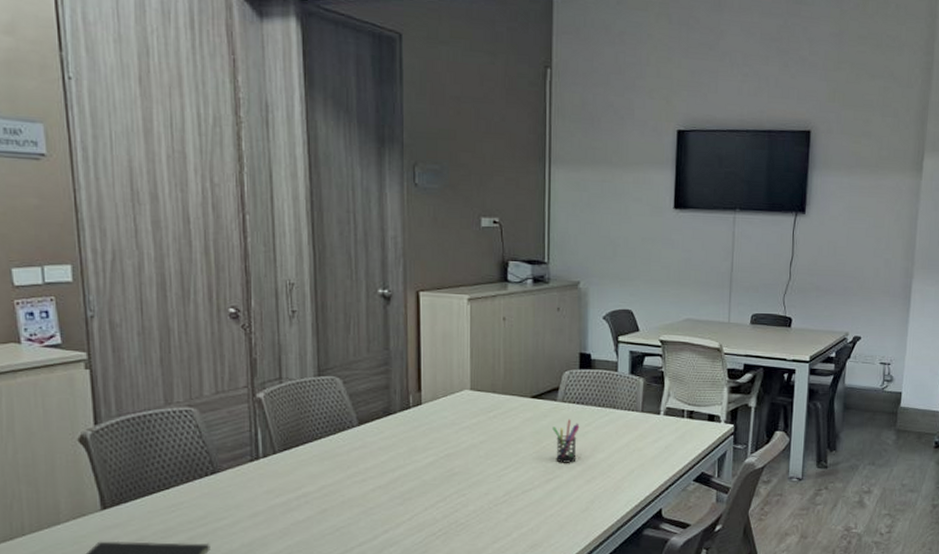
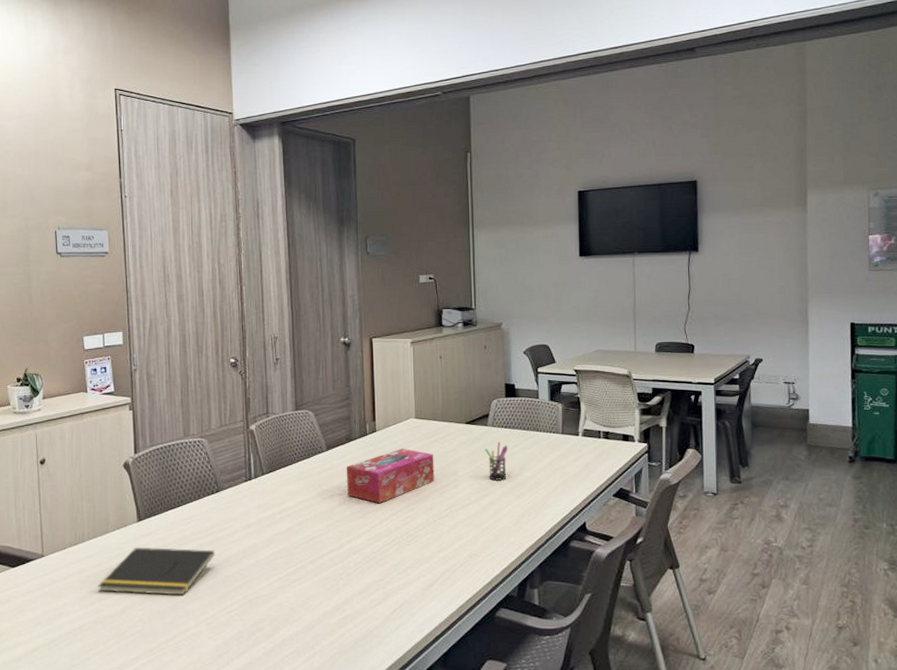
tissue box: none [382,425,492,489] -> present [346,449,435,504]

